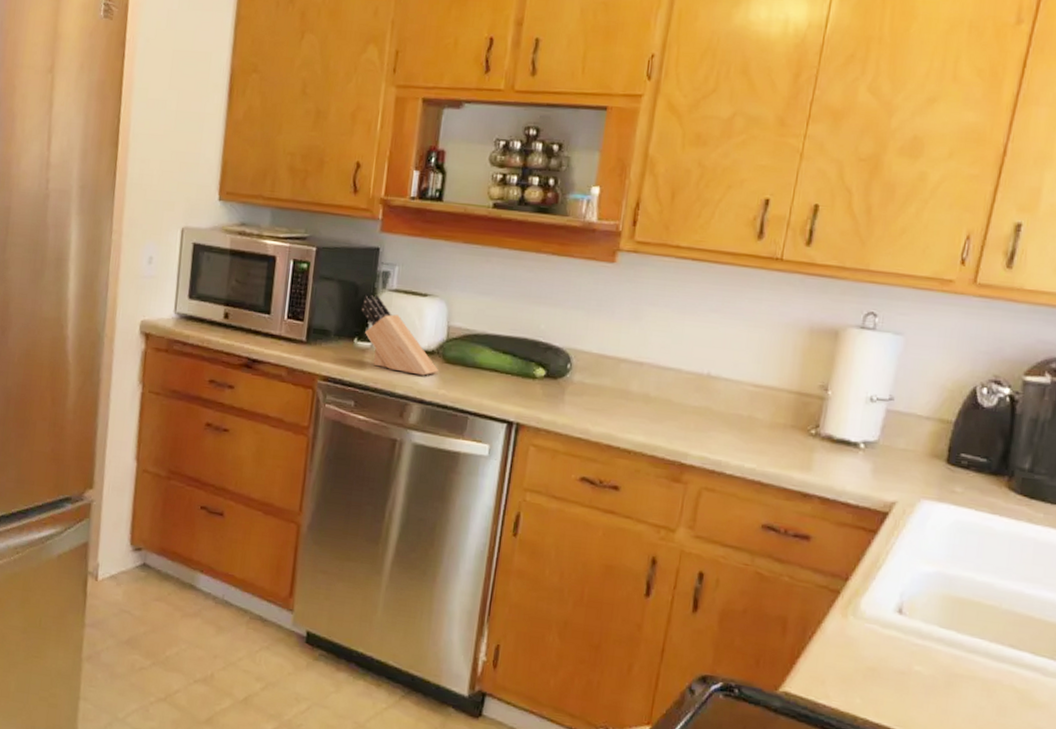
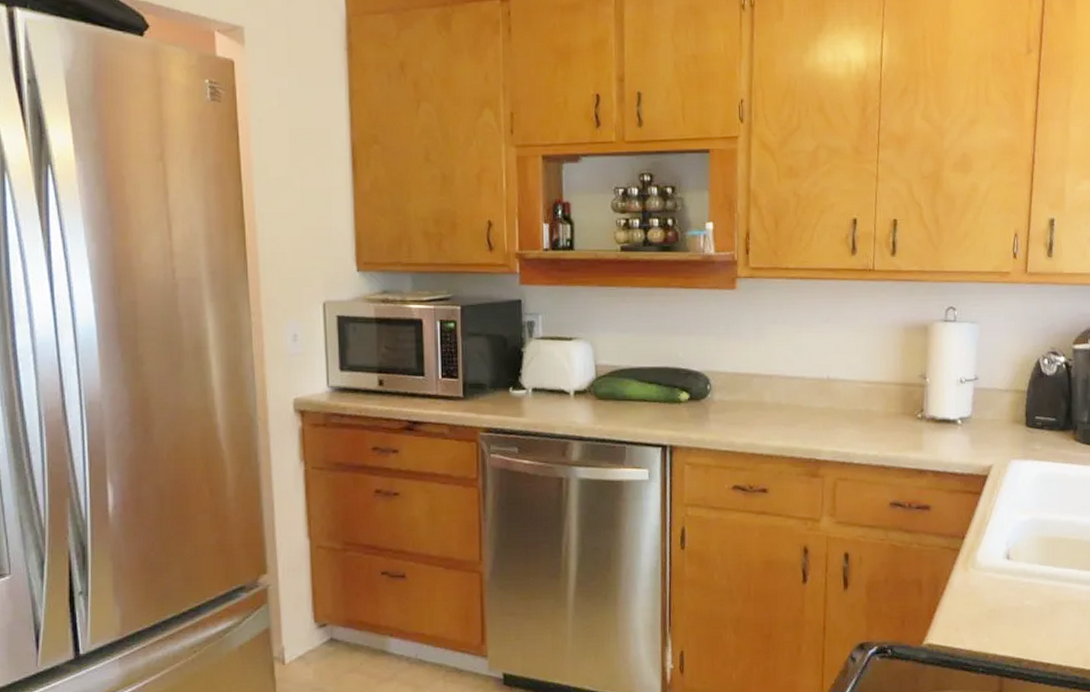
knife block: present [361,294,438,376] -> none [512,344,592,415]

